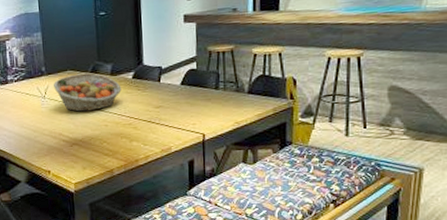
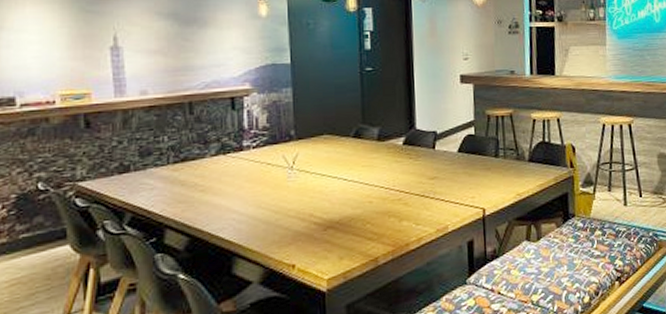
fruit basket: present [54,73,122,112] -> none [305,138,390,186]

